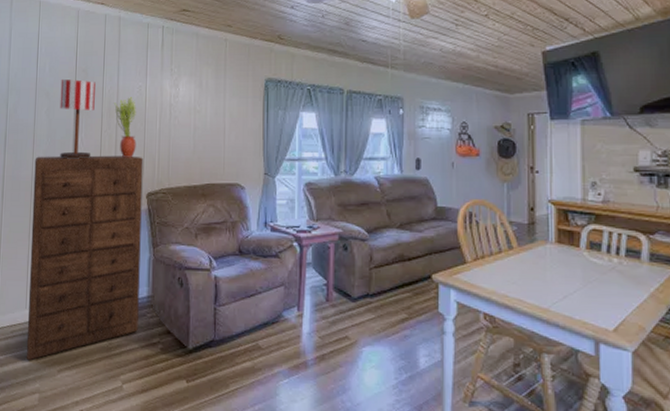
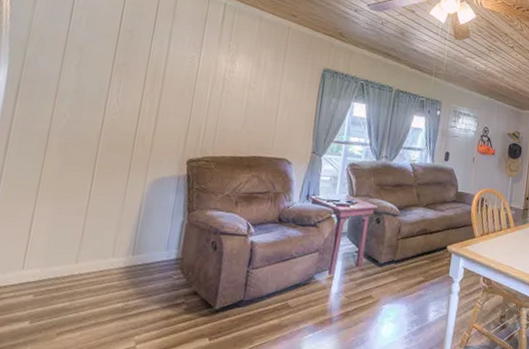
dresser: present [27,155,143,361] -> none [17,111,188,324]
table lamp: present [60,79,95,159] -> none [88,36,142,120]
potted plant: present [114,97,136,158] -> none [161,65,187,124]

